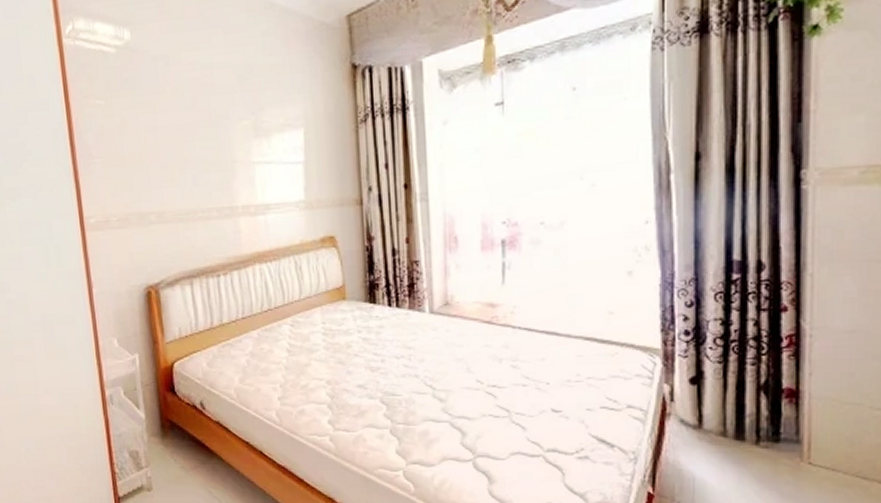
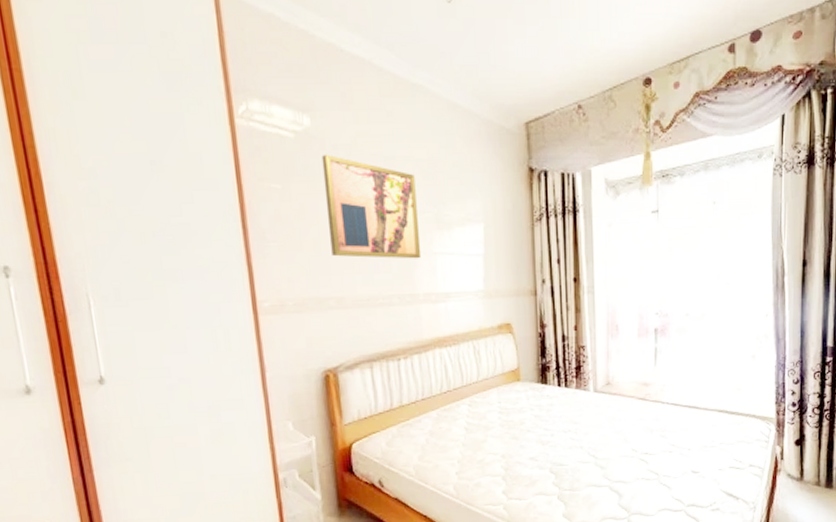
wall art: none [141,66,240,171] -> present [321,154,422,259]

